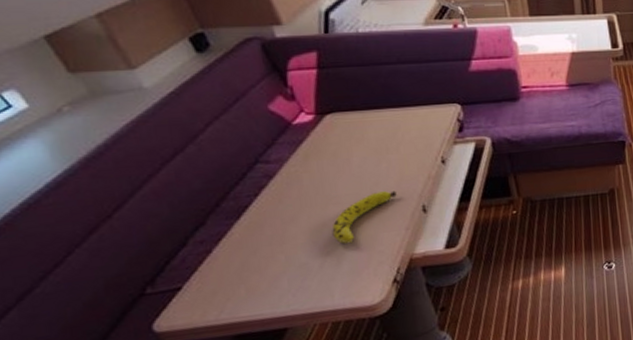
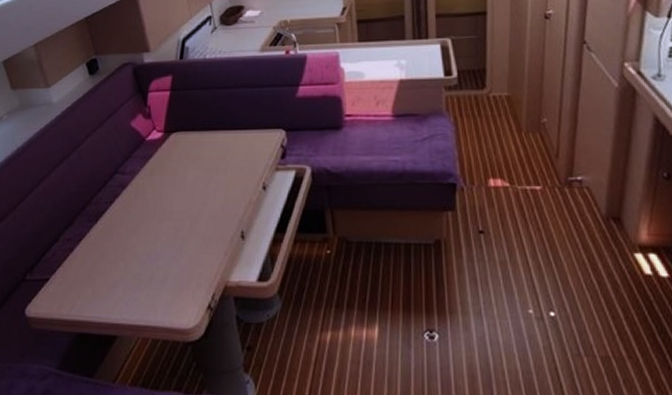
fruit: present [332,190,397,244] -> none [163,212,220,260]

